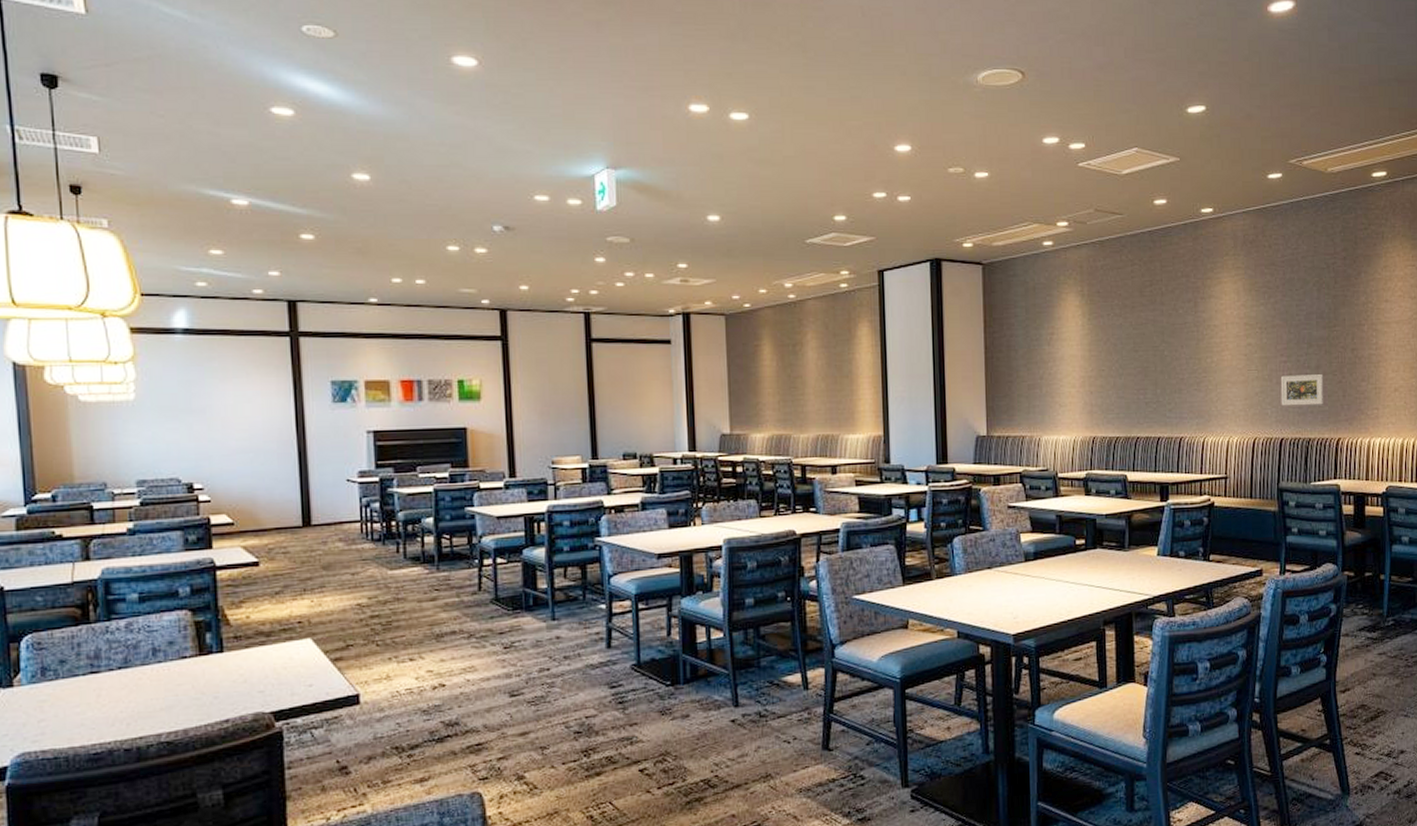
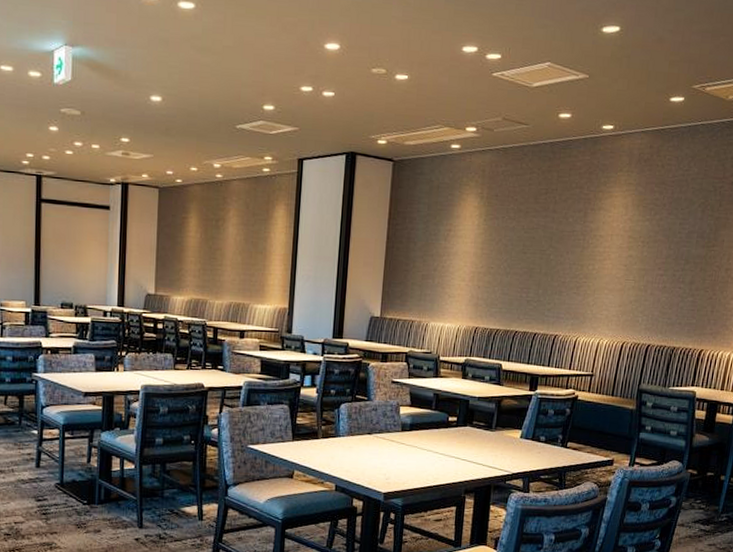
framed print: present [1280,374,1324,406] -> none [652,287,696,318]

